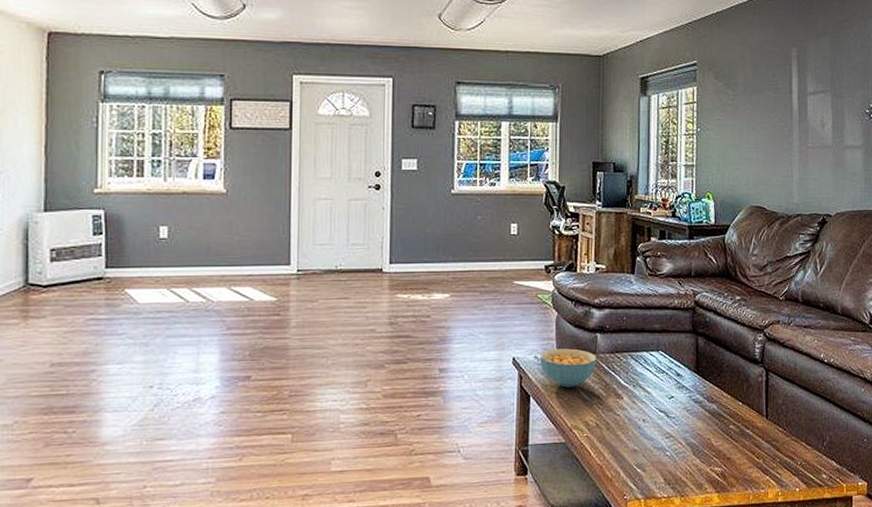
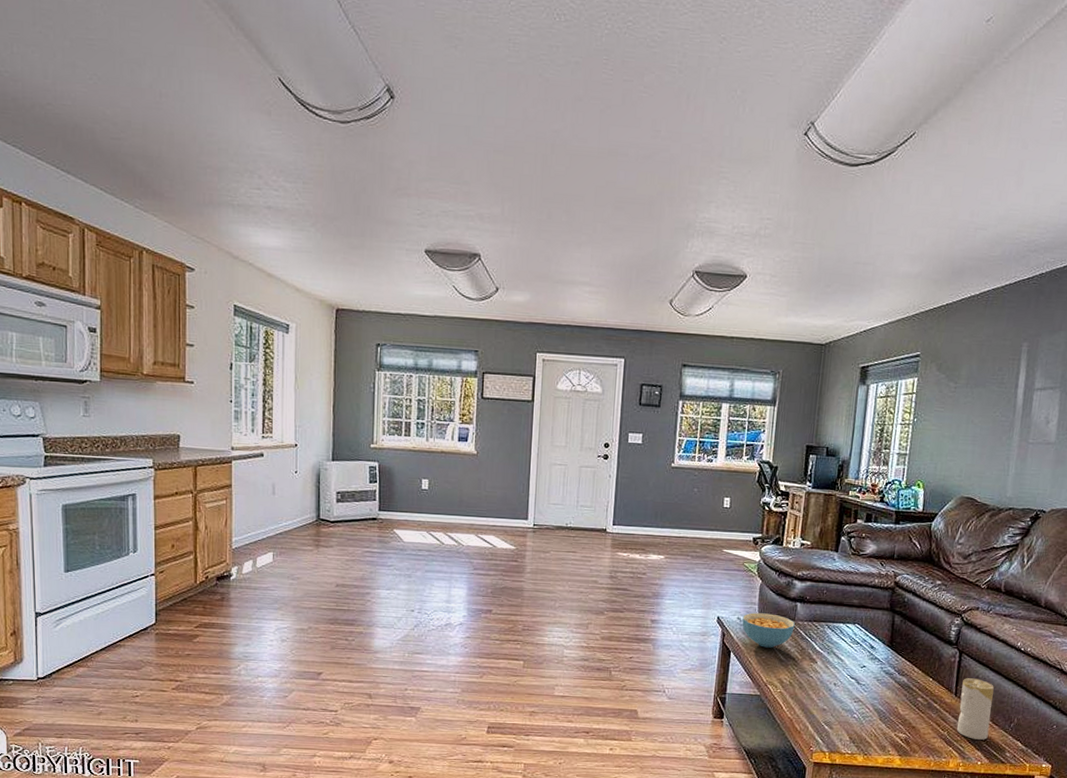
candle: none [772,397,804,464] -> present [957,678,994,740]

